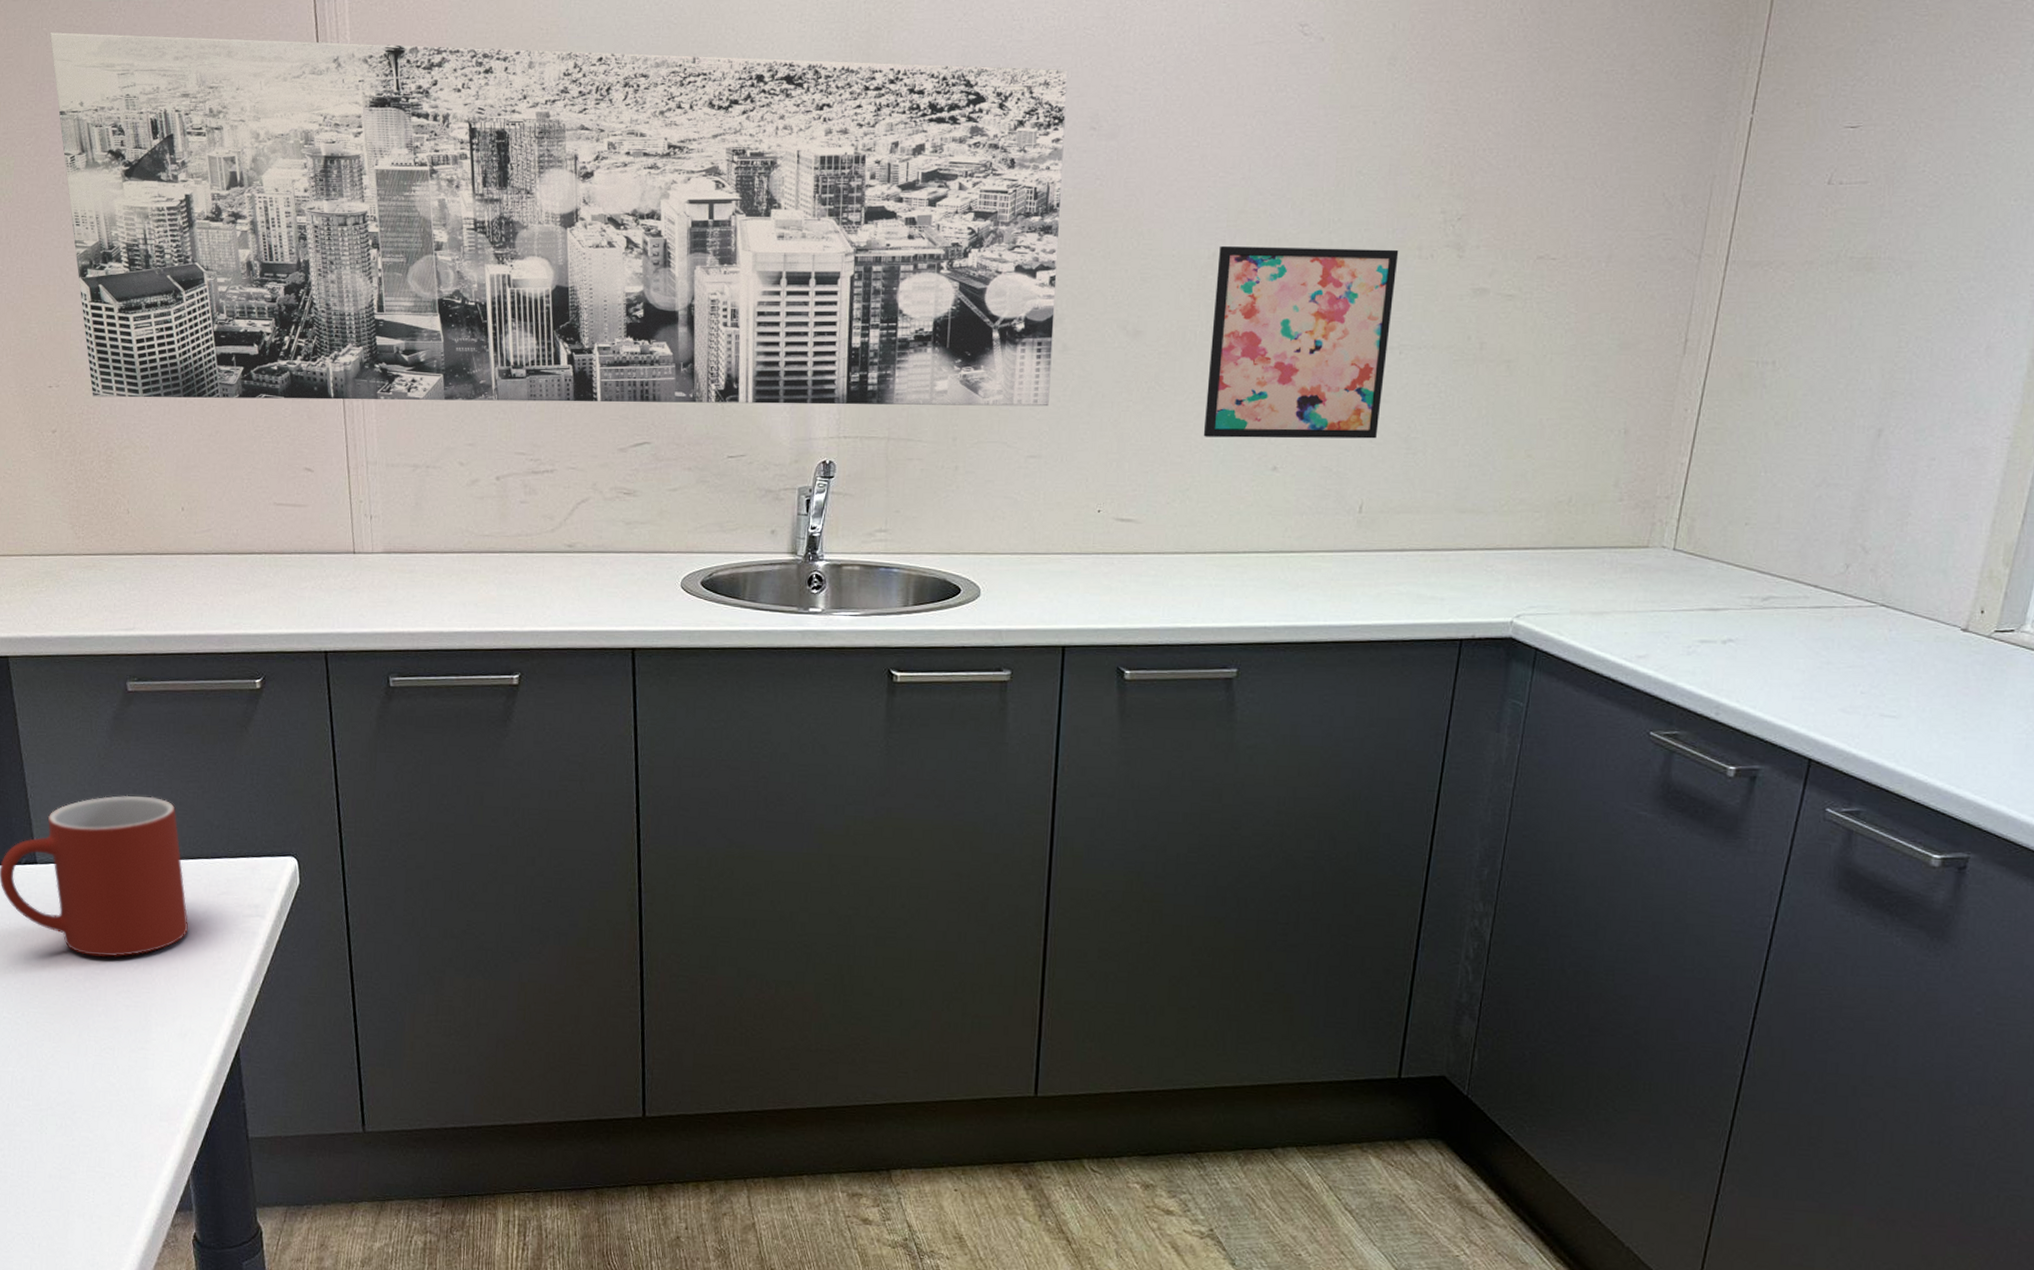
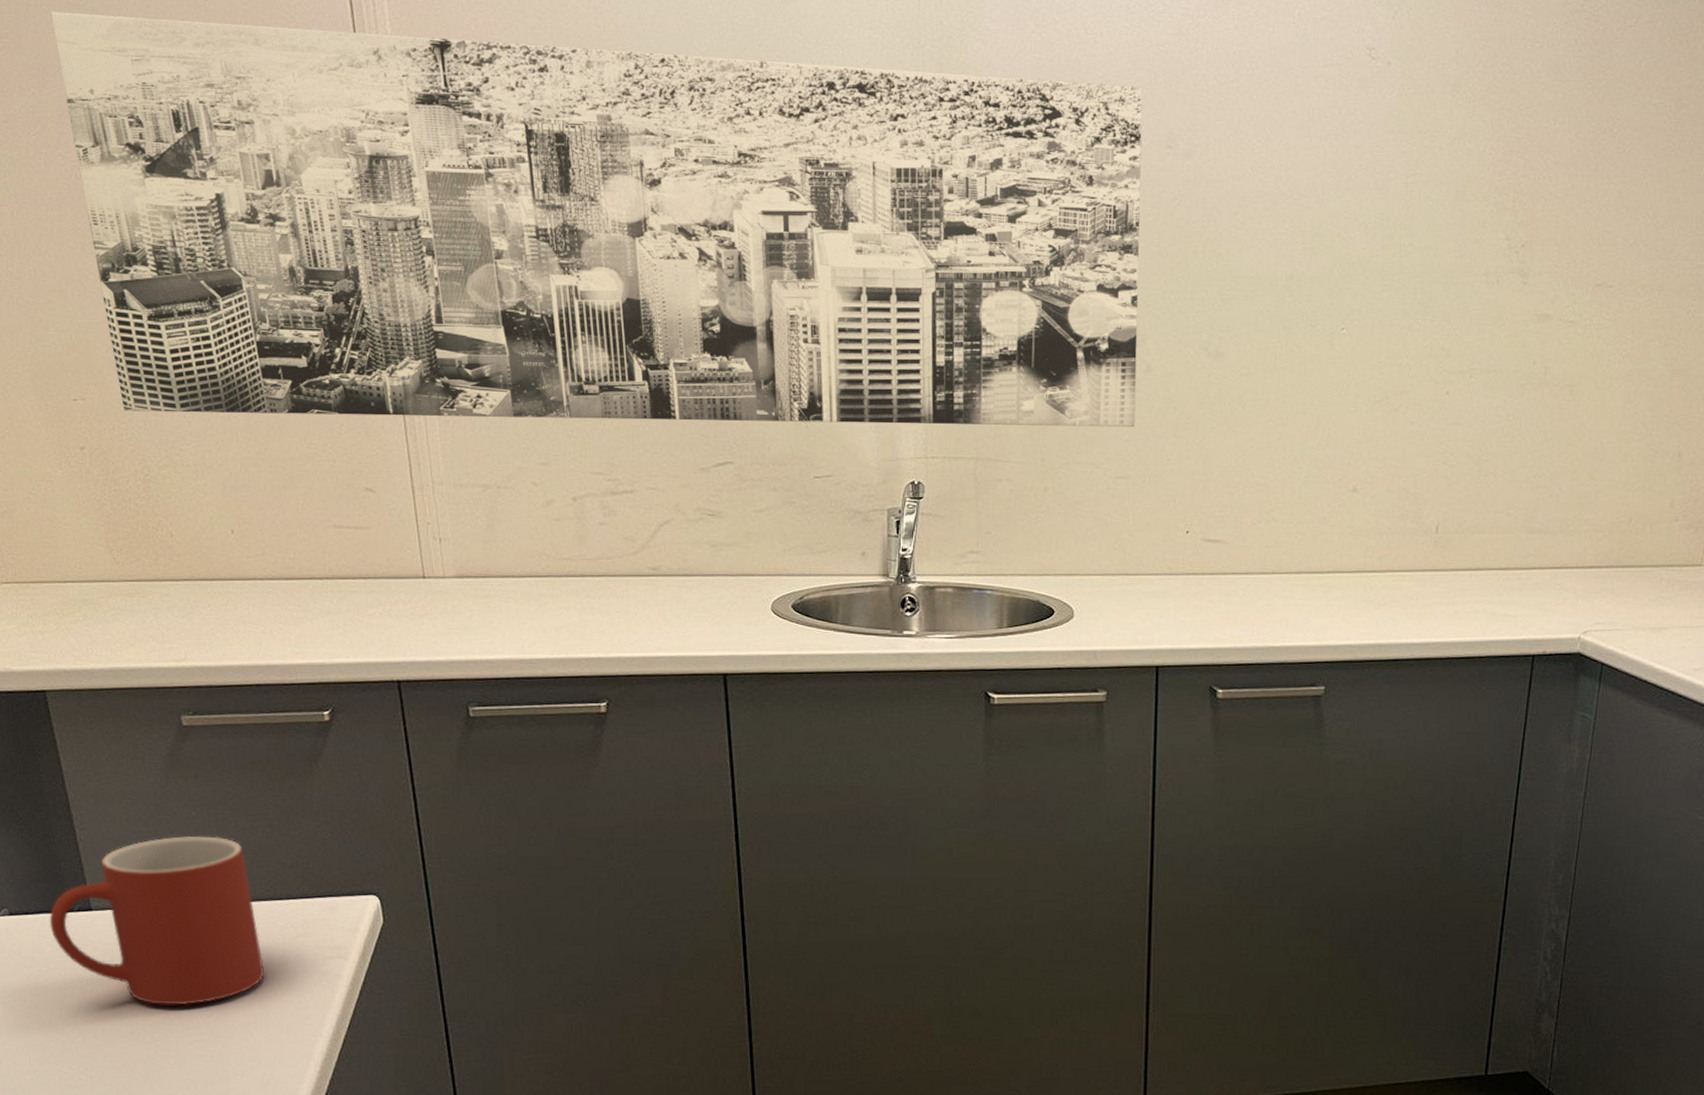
wall art: present [1203,245,1399,439] -> none [1285,268,1467,461]

